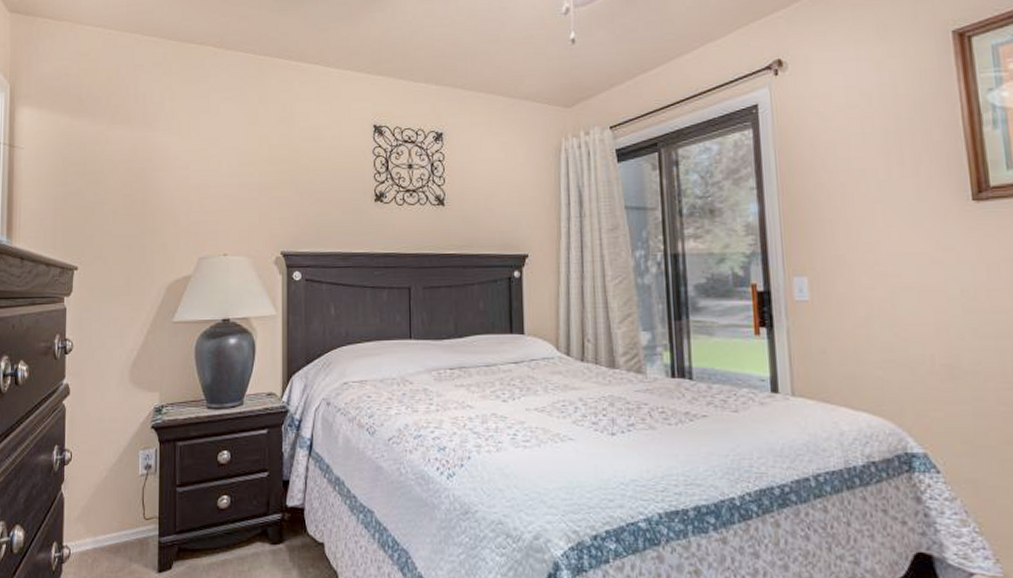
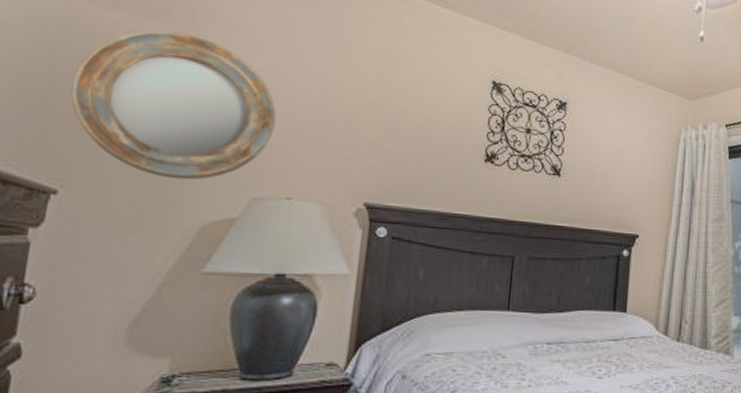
home mirror: none [78,131,209,249] -> present [70,30,277,180]

